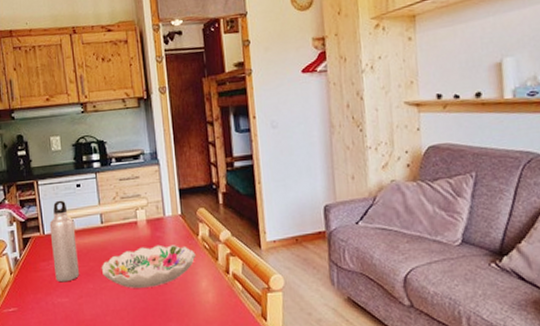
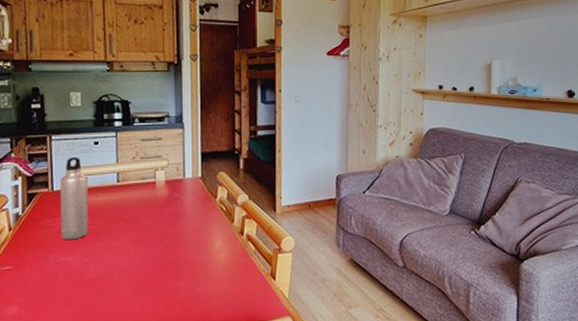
decorative bowl: present [101,244,196,288] -> none [112,205,212,247]

